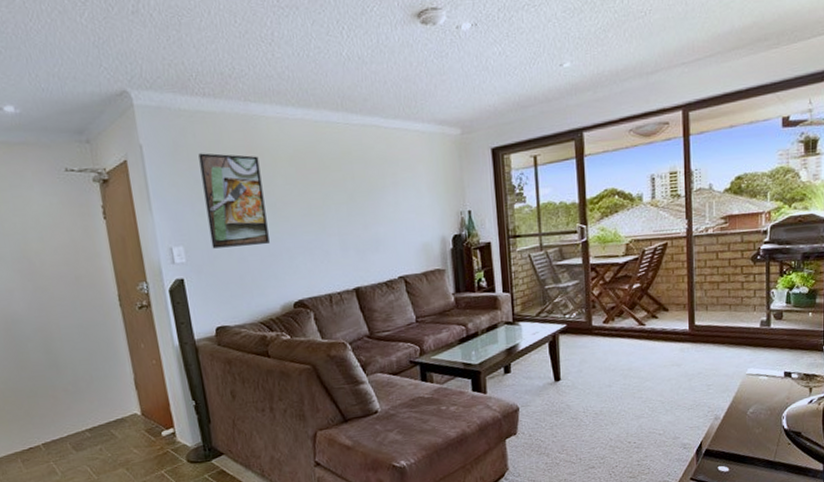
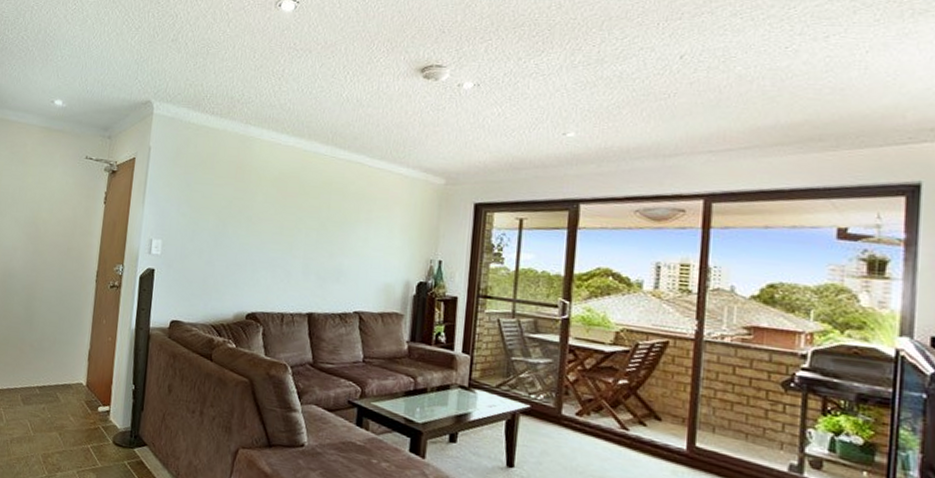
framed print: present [198,153,270,249] -> none [186,162,246,253]

